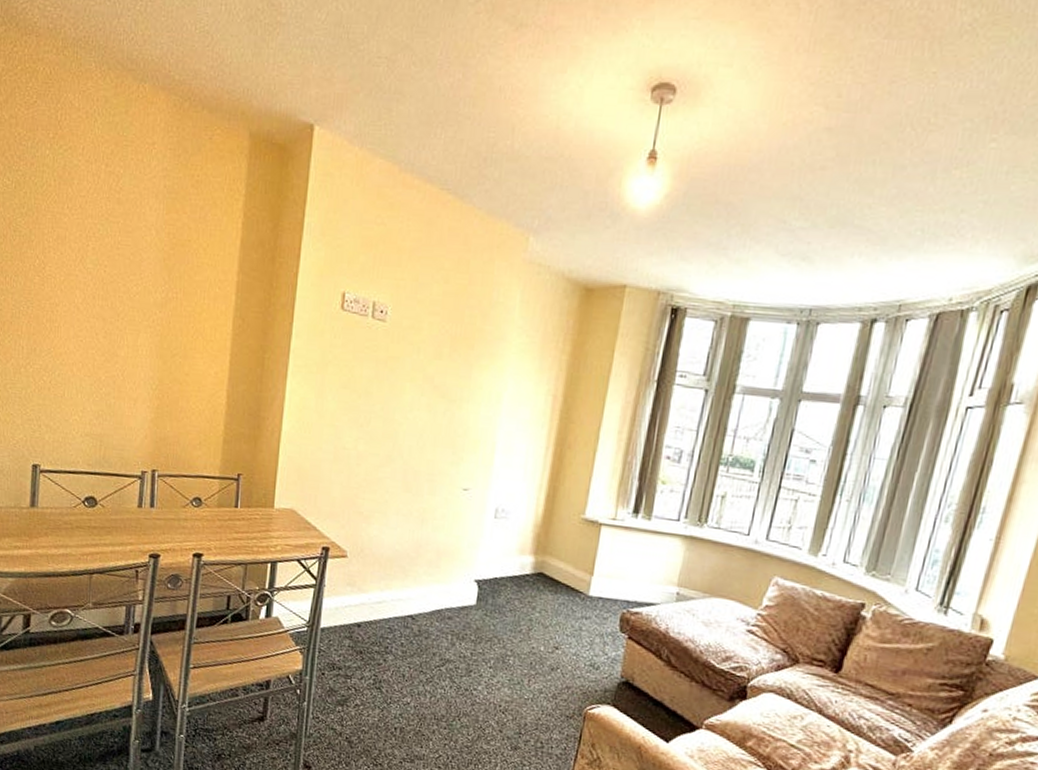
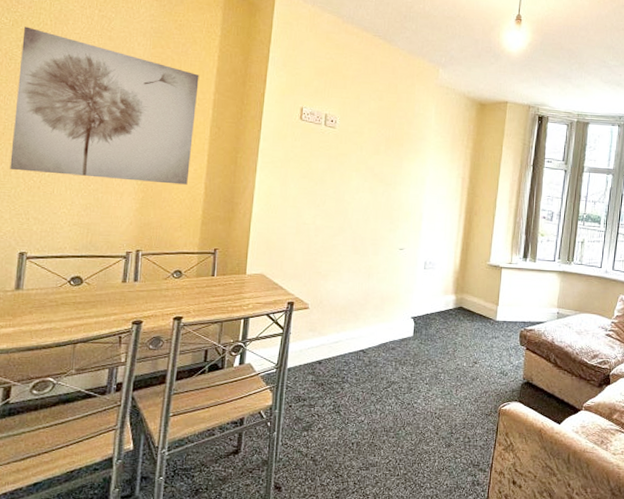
wall art: none [19,189,220,392] -> present [10,26,199,185]

